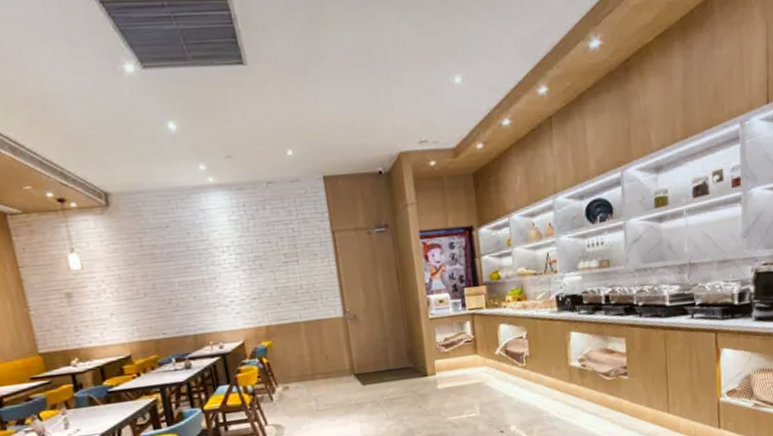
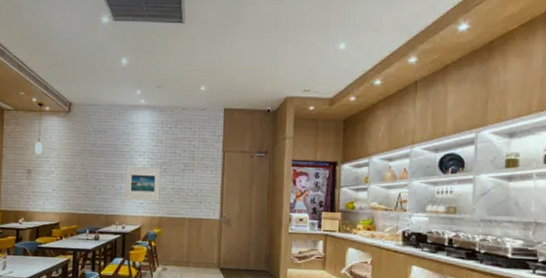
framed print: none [207,263,262,312] -> present [125,166,161,201]

